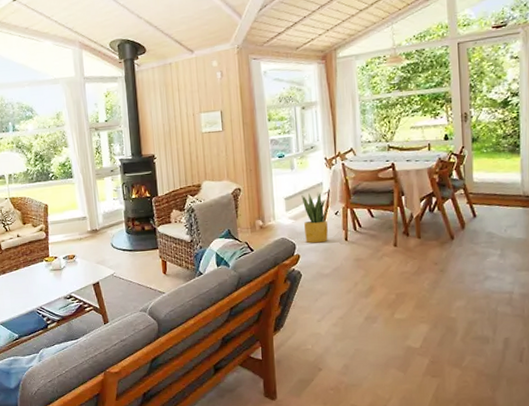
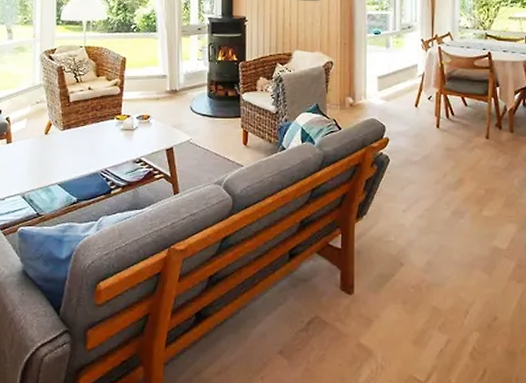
planter: present [301,192,329,244] -> none [395,74,422,128]

